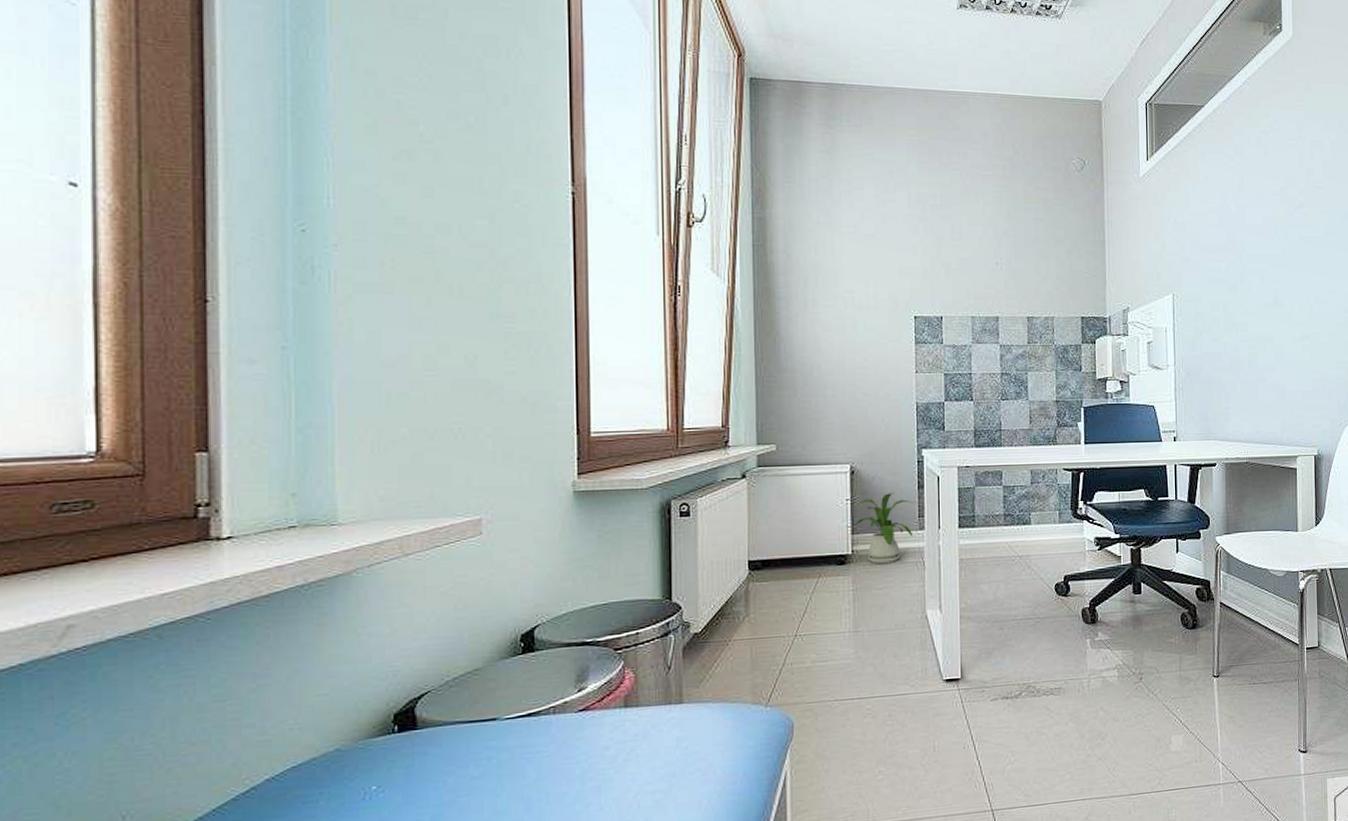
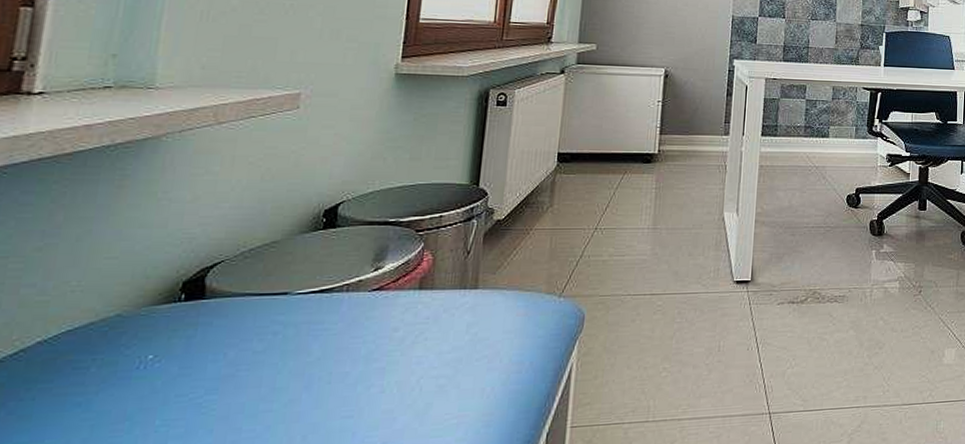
house plant: present [853,493,915,564] -> none [664,98,723,165]

